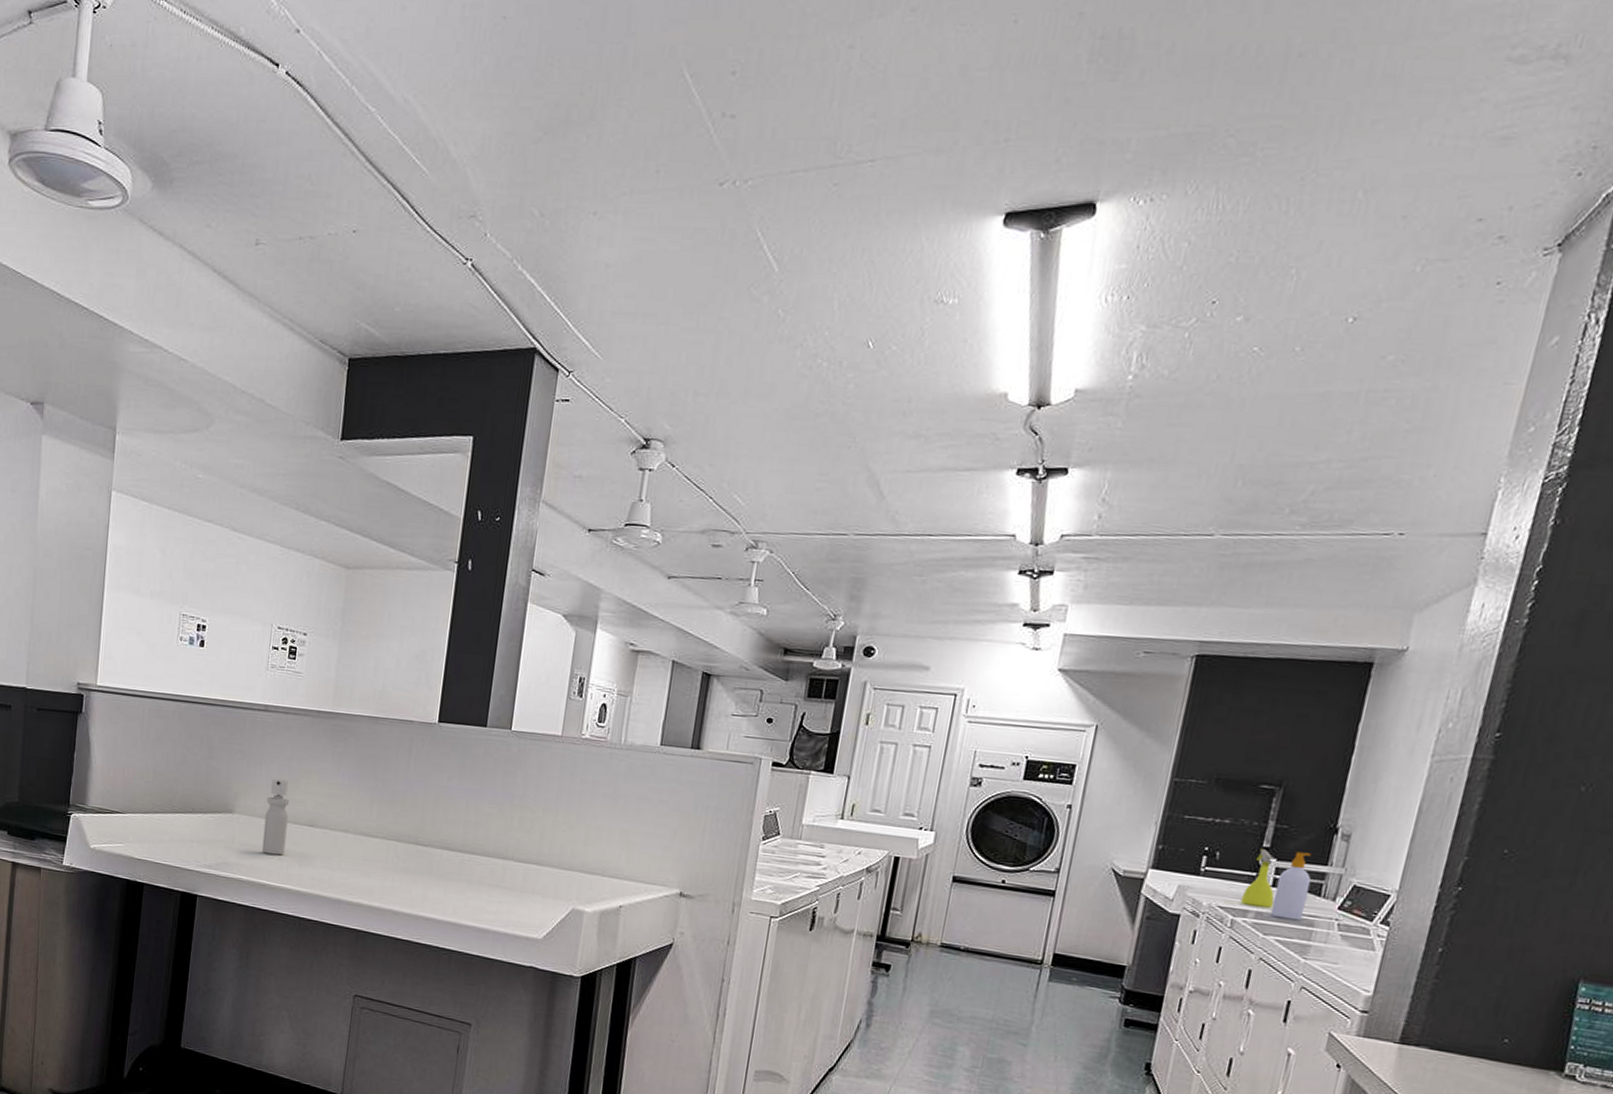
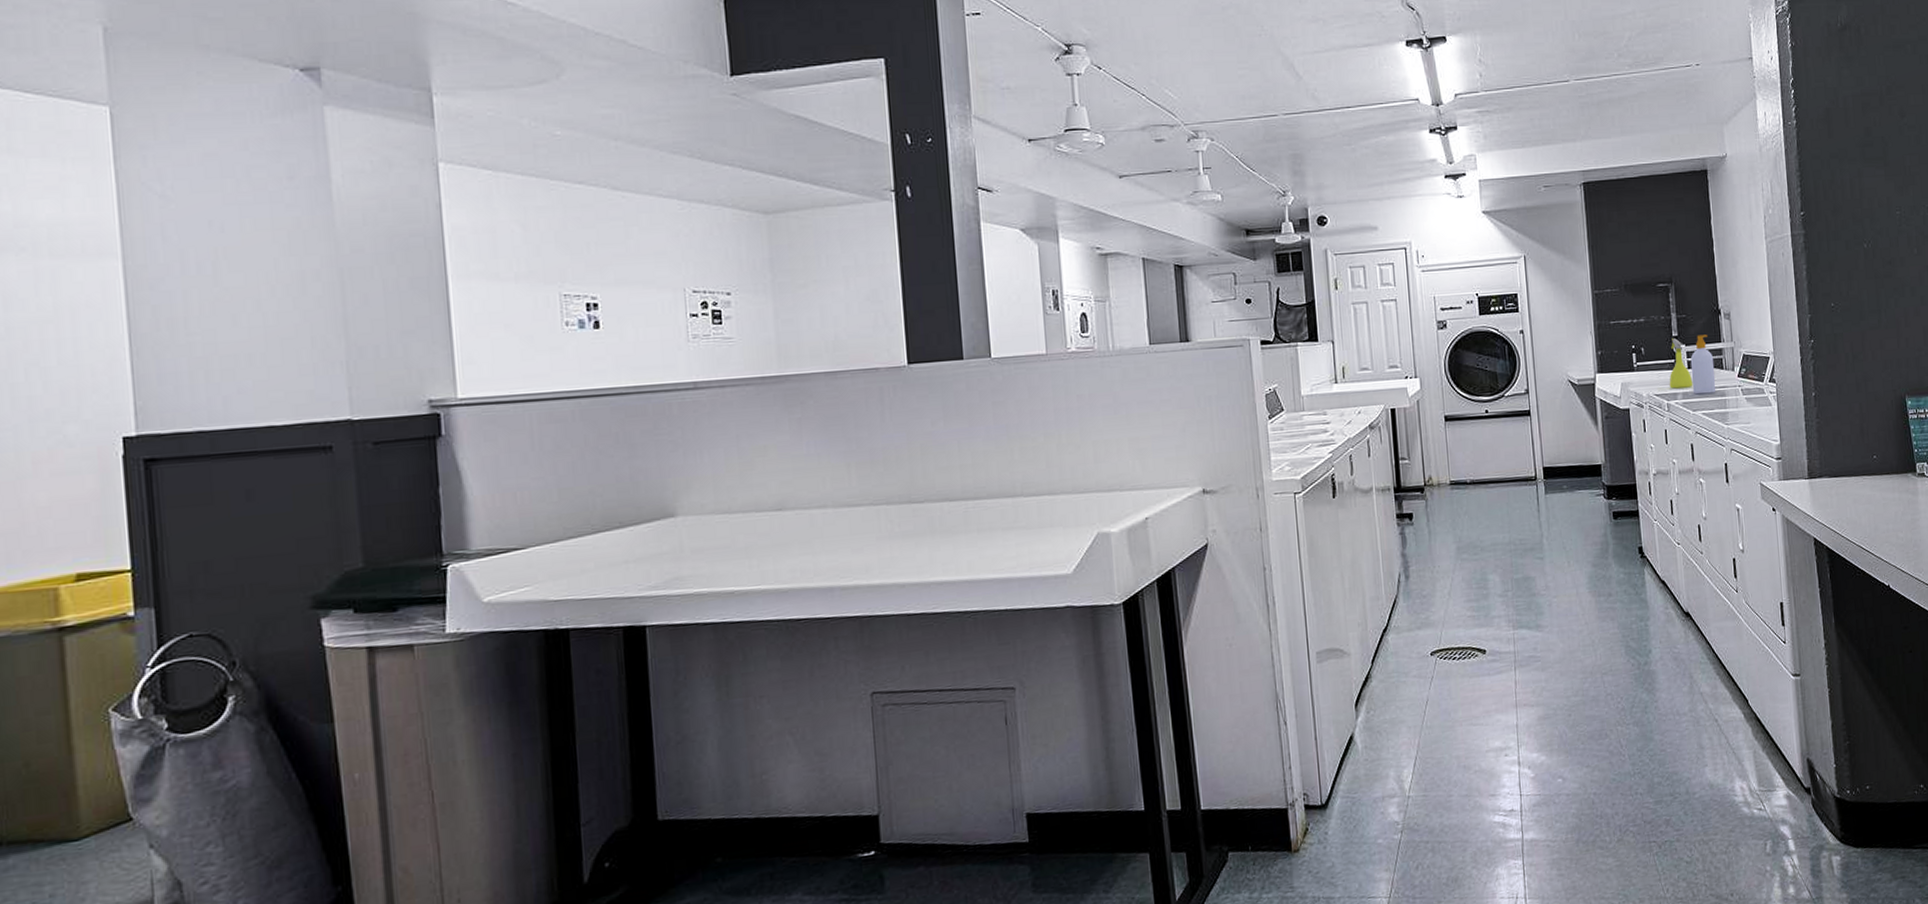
spray bottle: present [262,778,290,855] -> none [716,463,752,555]

